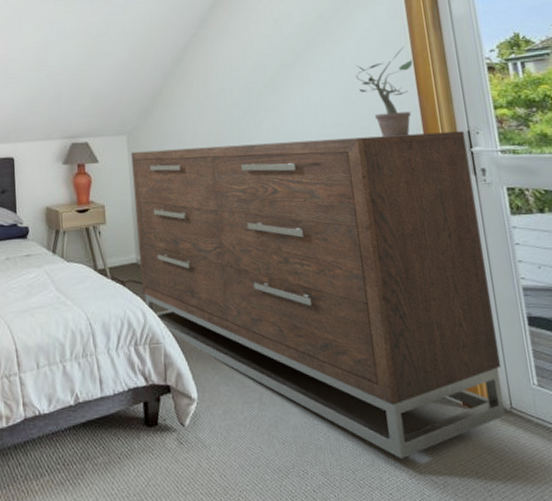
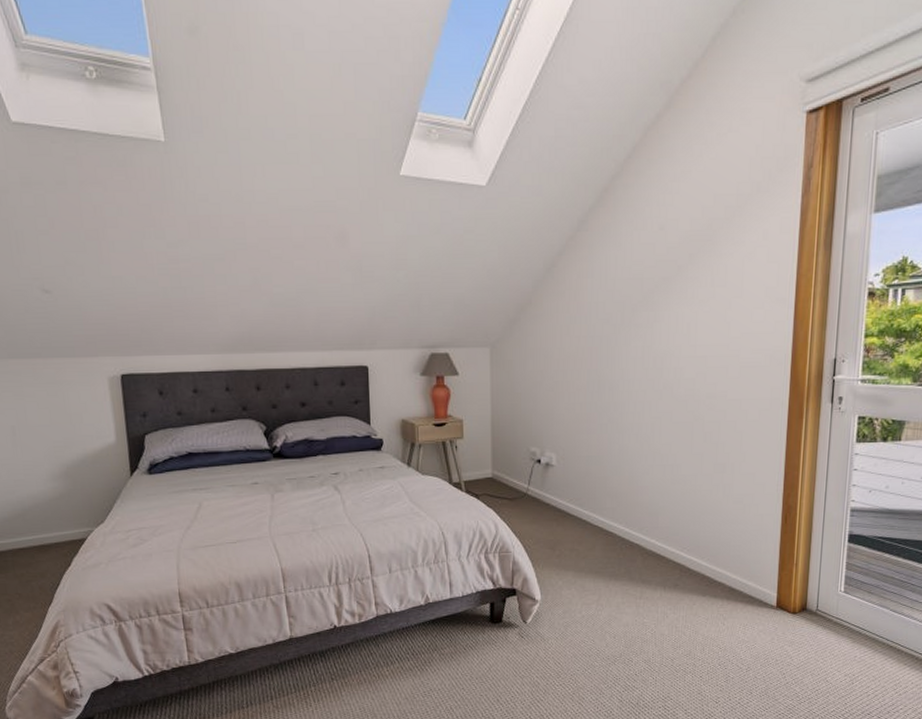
dresser: present [131,131,506,458] -> none [494,358,831,649]
potted plant: present [355,46,413,137] -> none [735,265,796,361]

